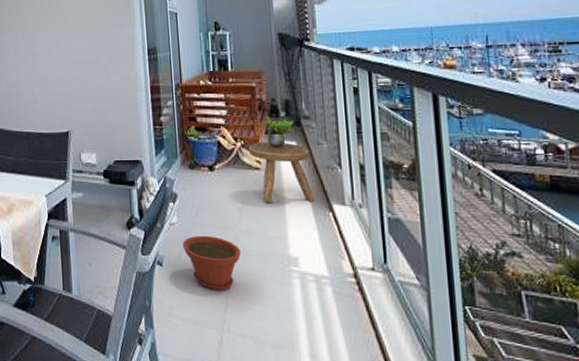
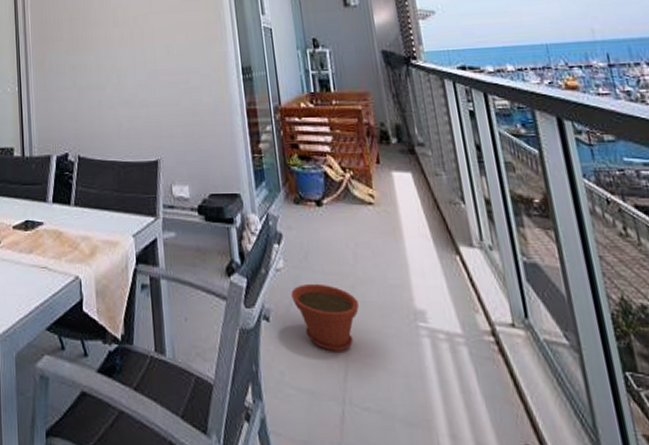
stool: present [248,142,314,203] -> none [358,173,438,245]
potted plant: present [260,115,294,147] -> none [369,142,408,179]

